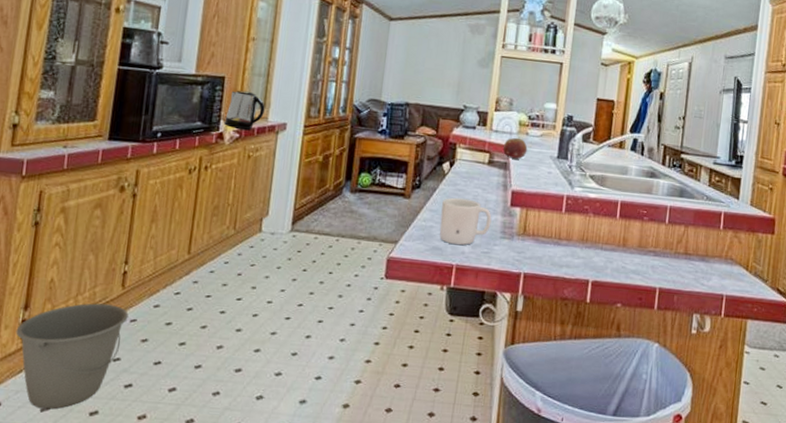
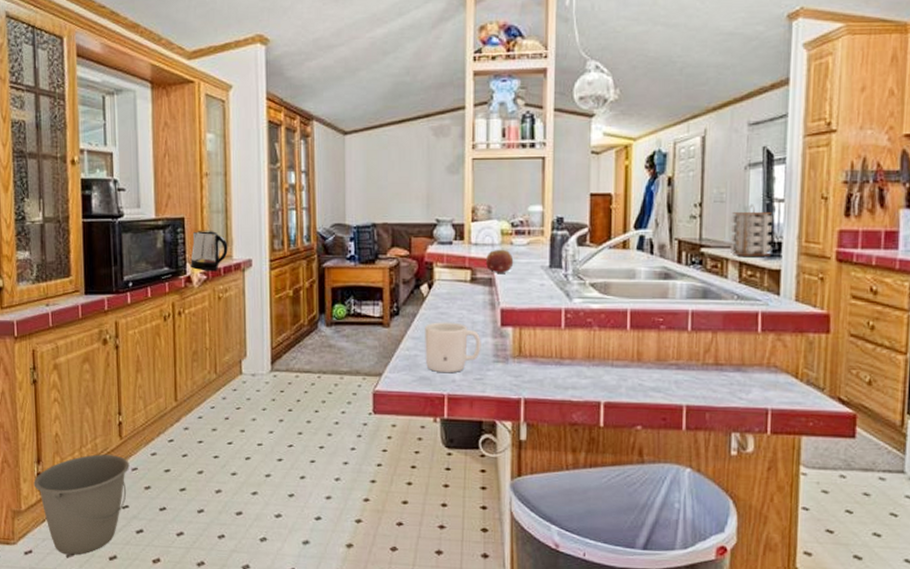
spice rack: none [703,122,738,167] -> present [729,204,773,258]

